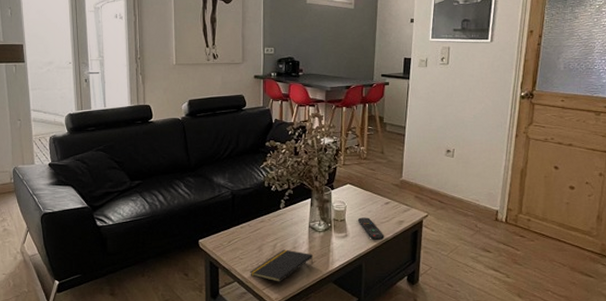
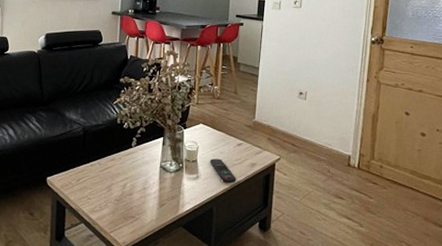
notepad: present [250,249,313,283] -> none [97,190,163,226]

